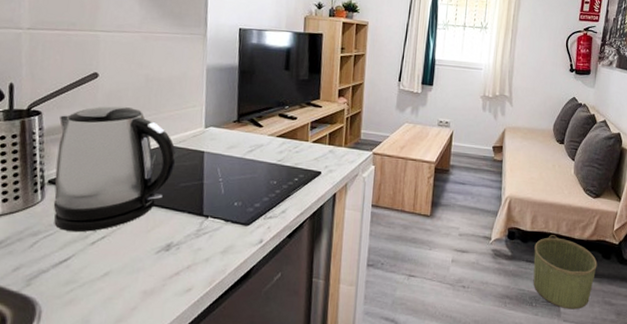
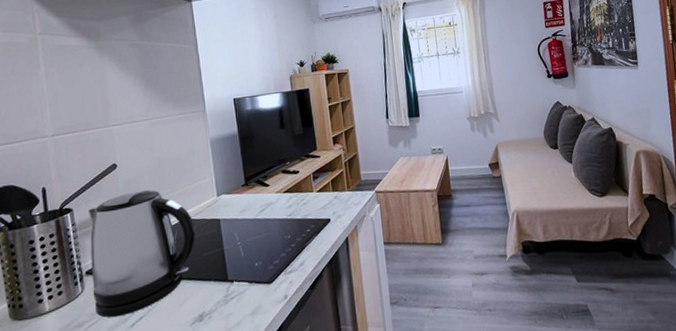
basket: present [533,235,598,310] -> none [552,241,621,316]

